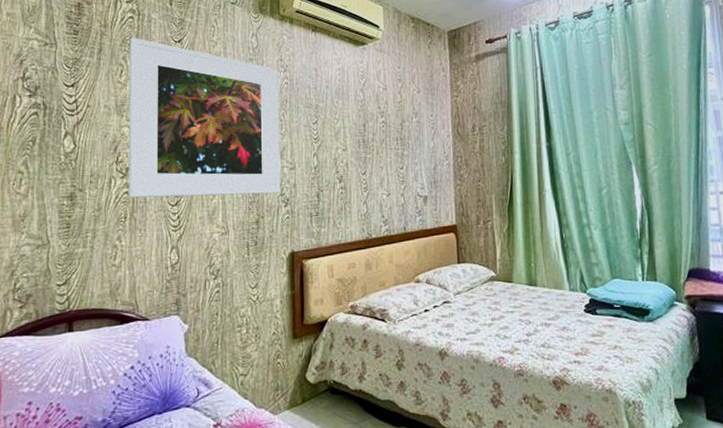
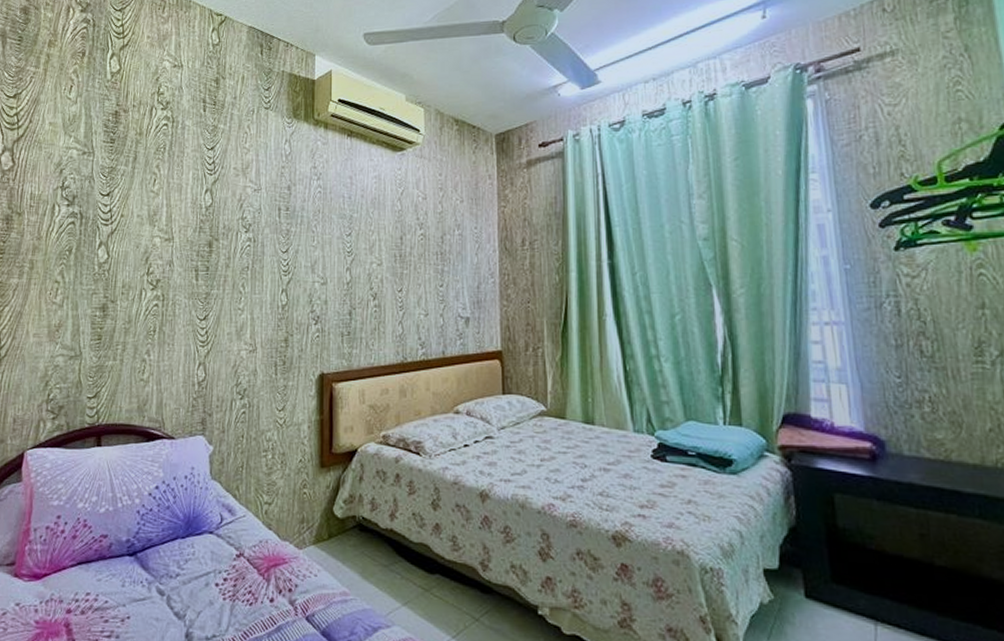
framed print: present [128,37,281,198] -> none [158,145,312,310]

